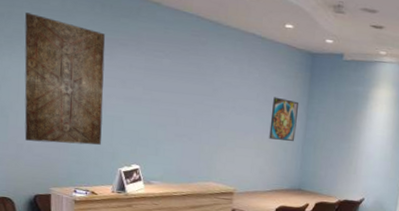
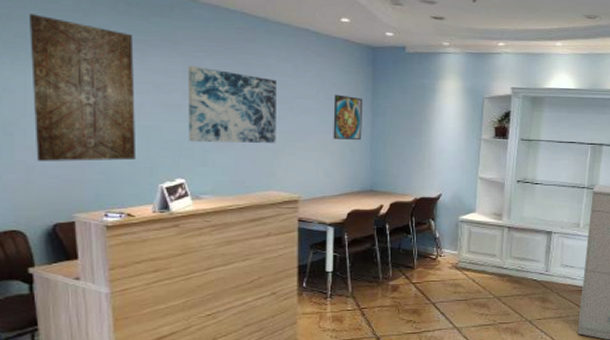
wall art: none [145,64,223,139] -> present [188,66,276,143]

